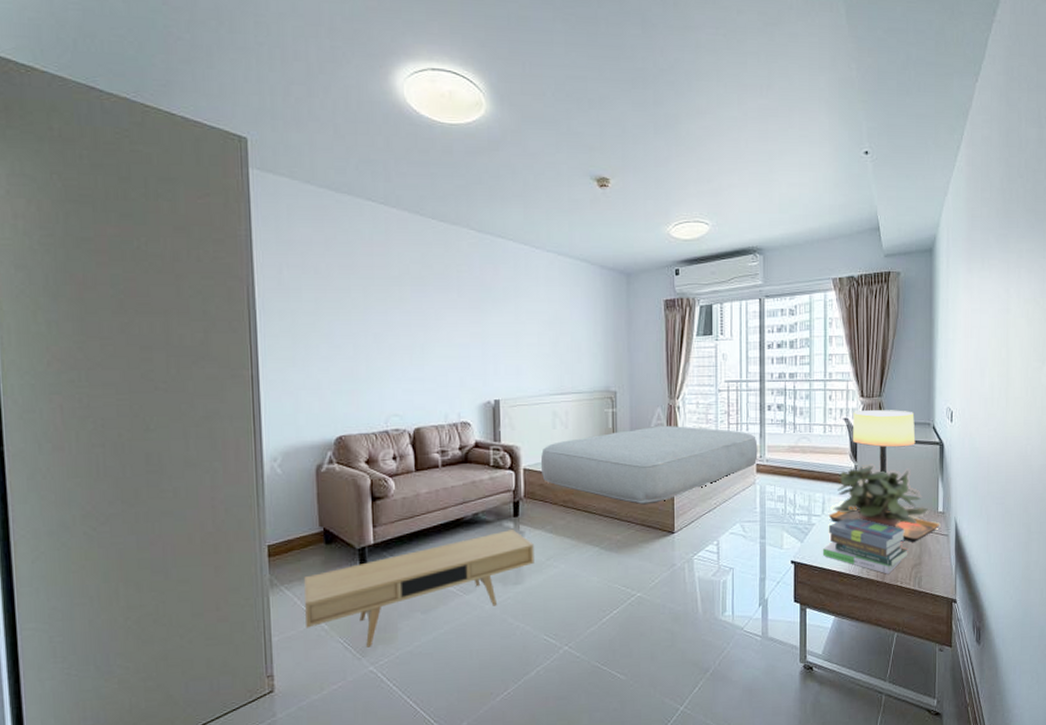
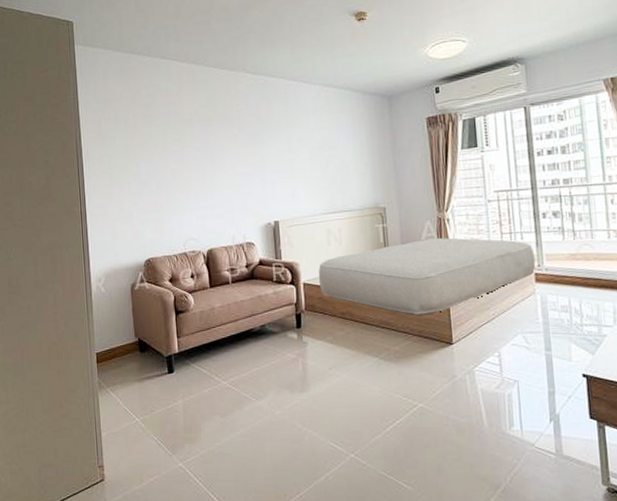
tv console: present [304,528,534,648] -> none [125,339,318,446]

